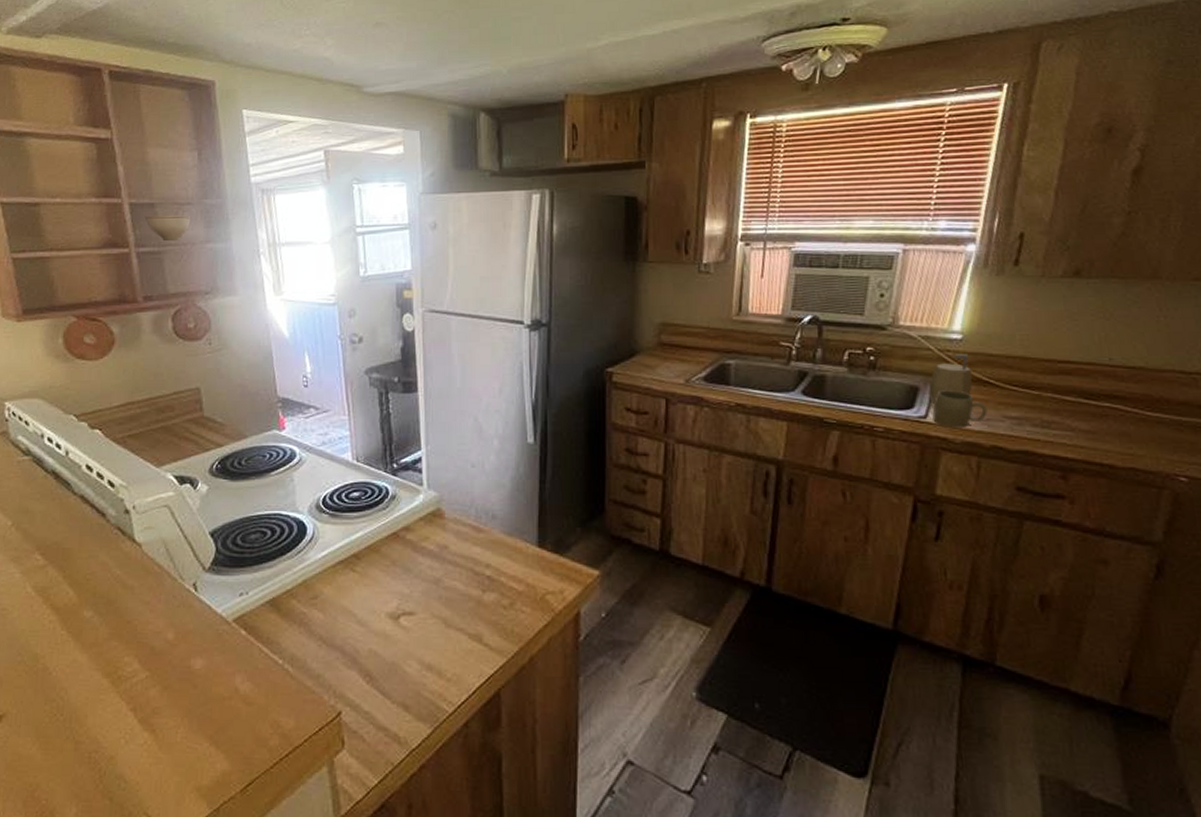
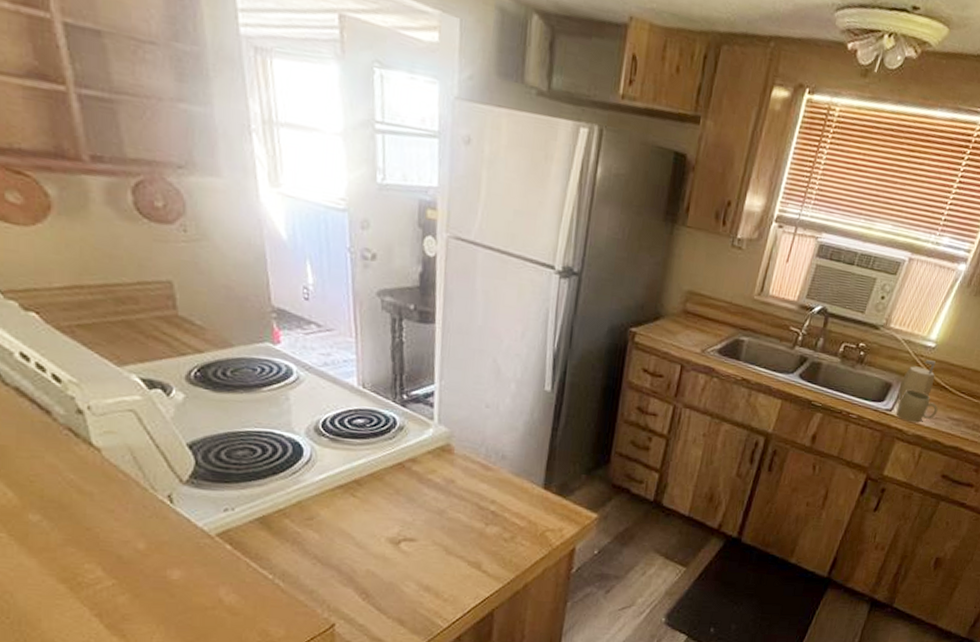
bowl: present [144,215,191,242] -> none [87,45,156,92]

